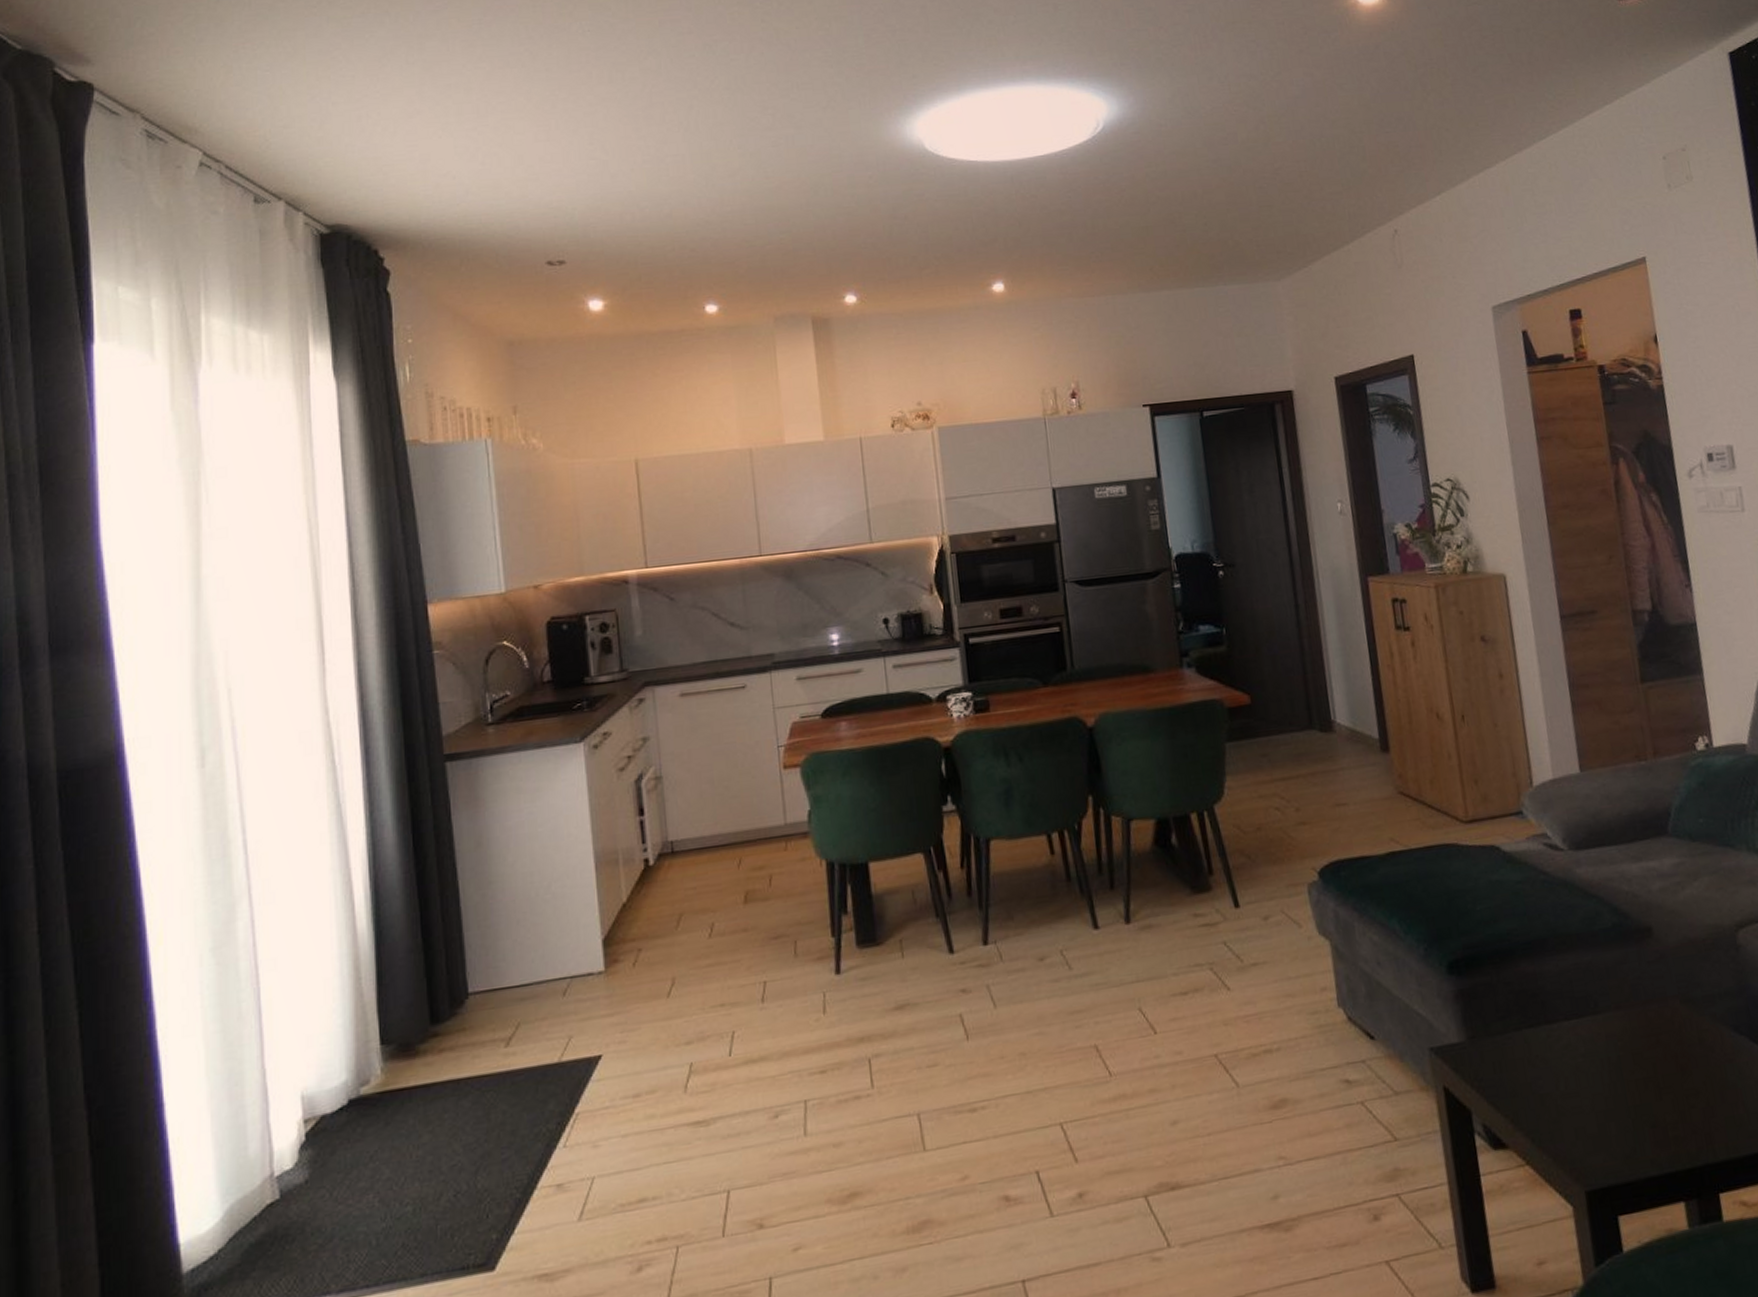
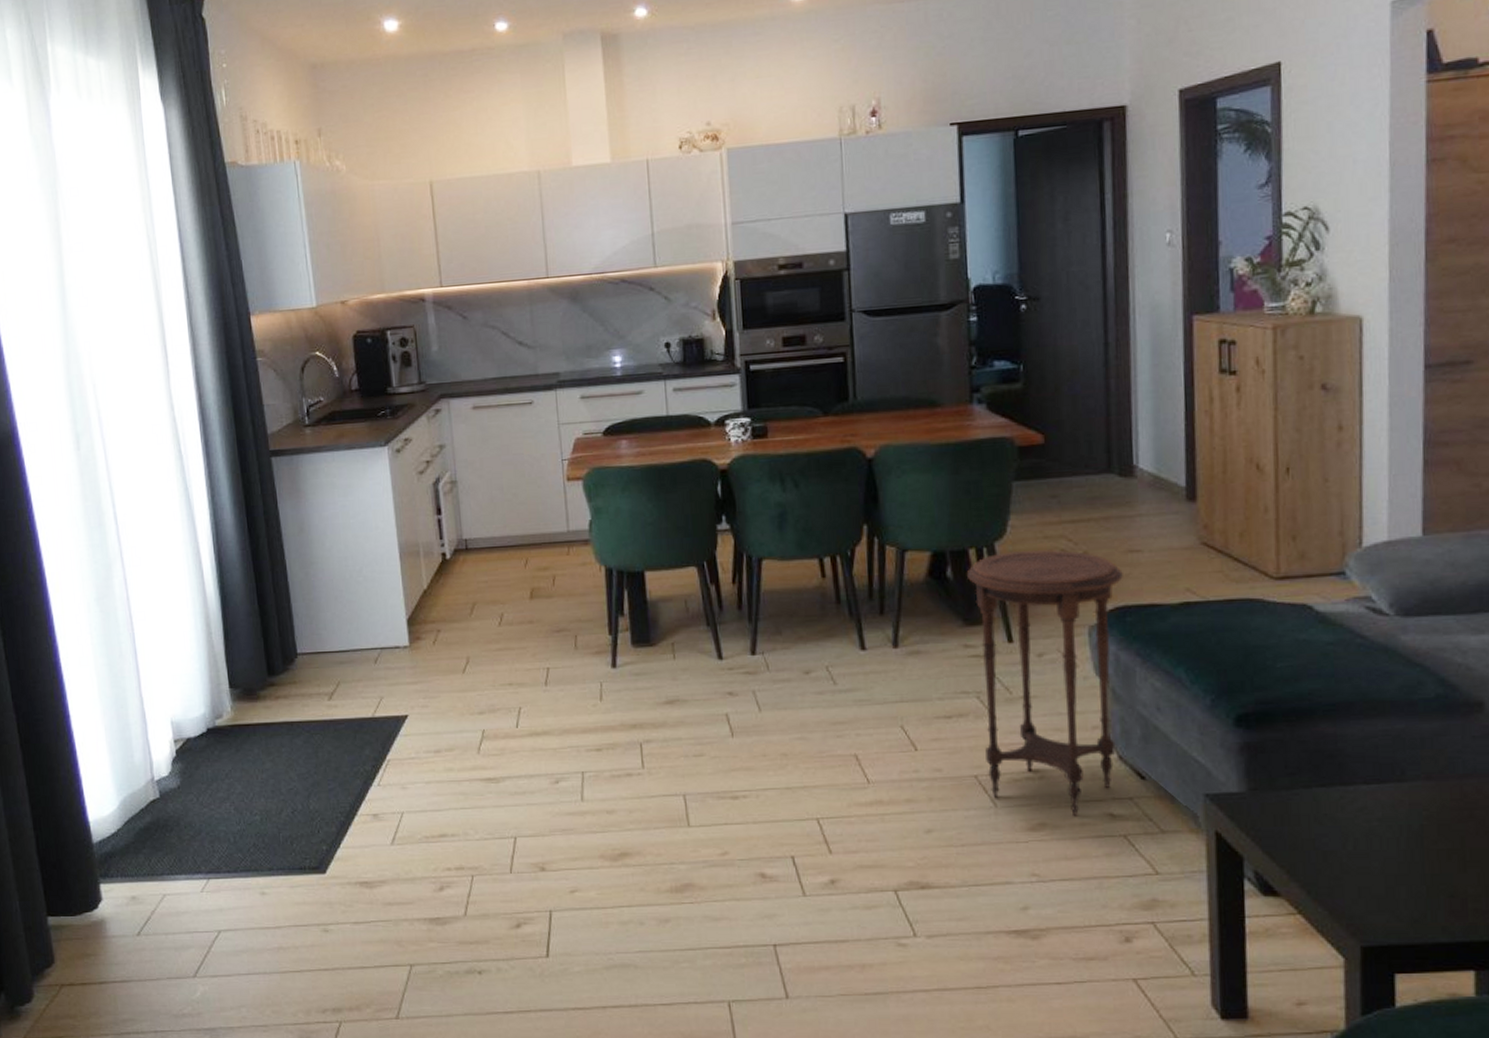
side table: none [1191,808,1345,1088] -> present [967,550,1123,817]

